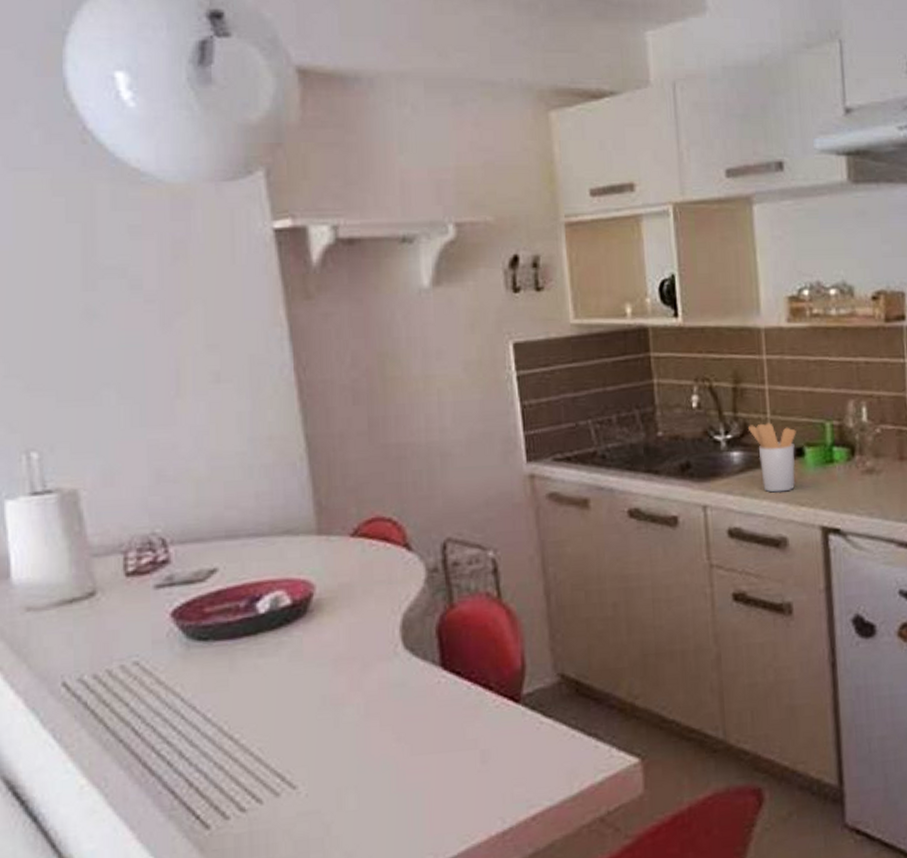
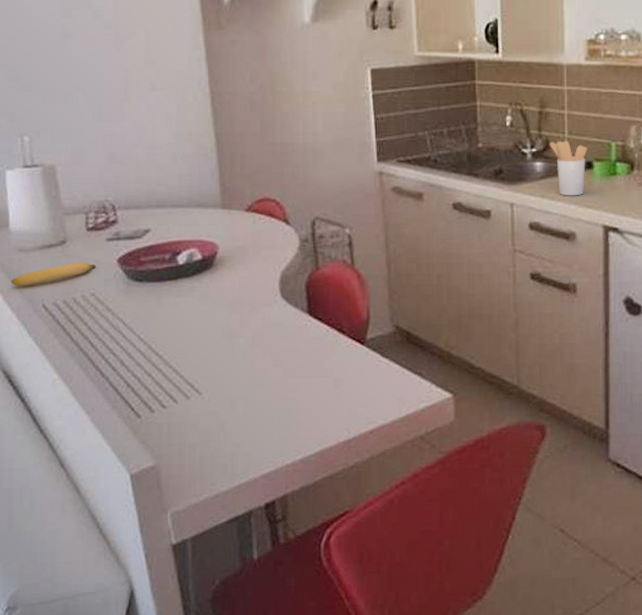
banana: none [14,618,140,660] -> present [10,261,96,286]

